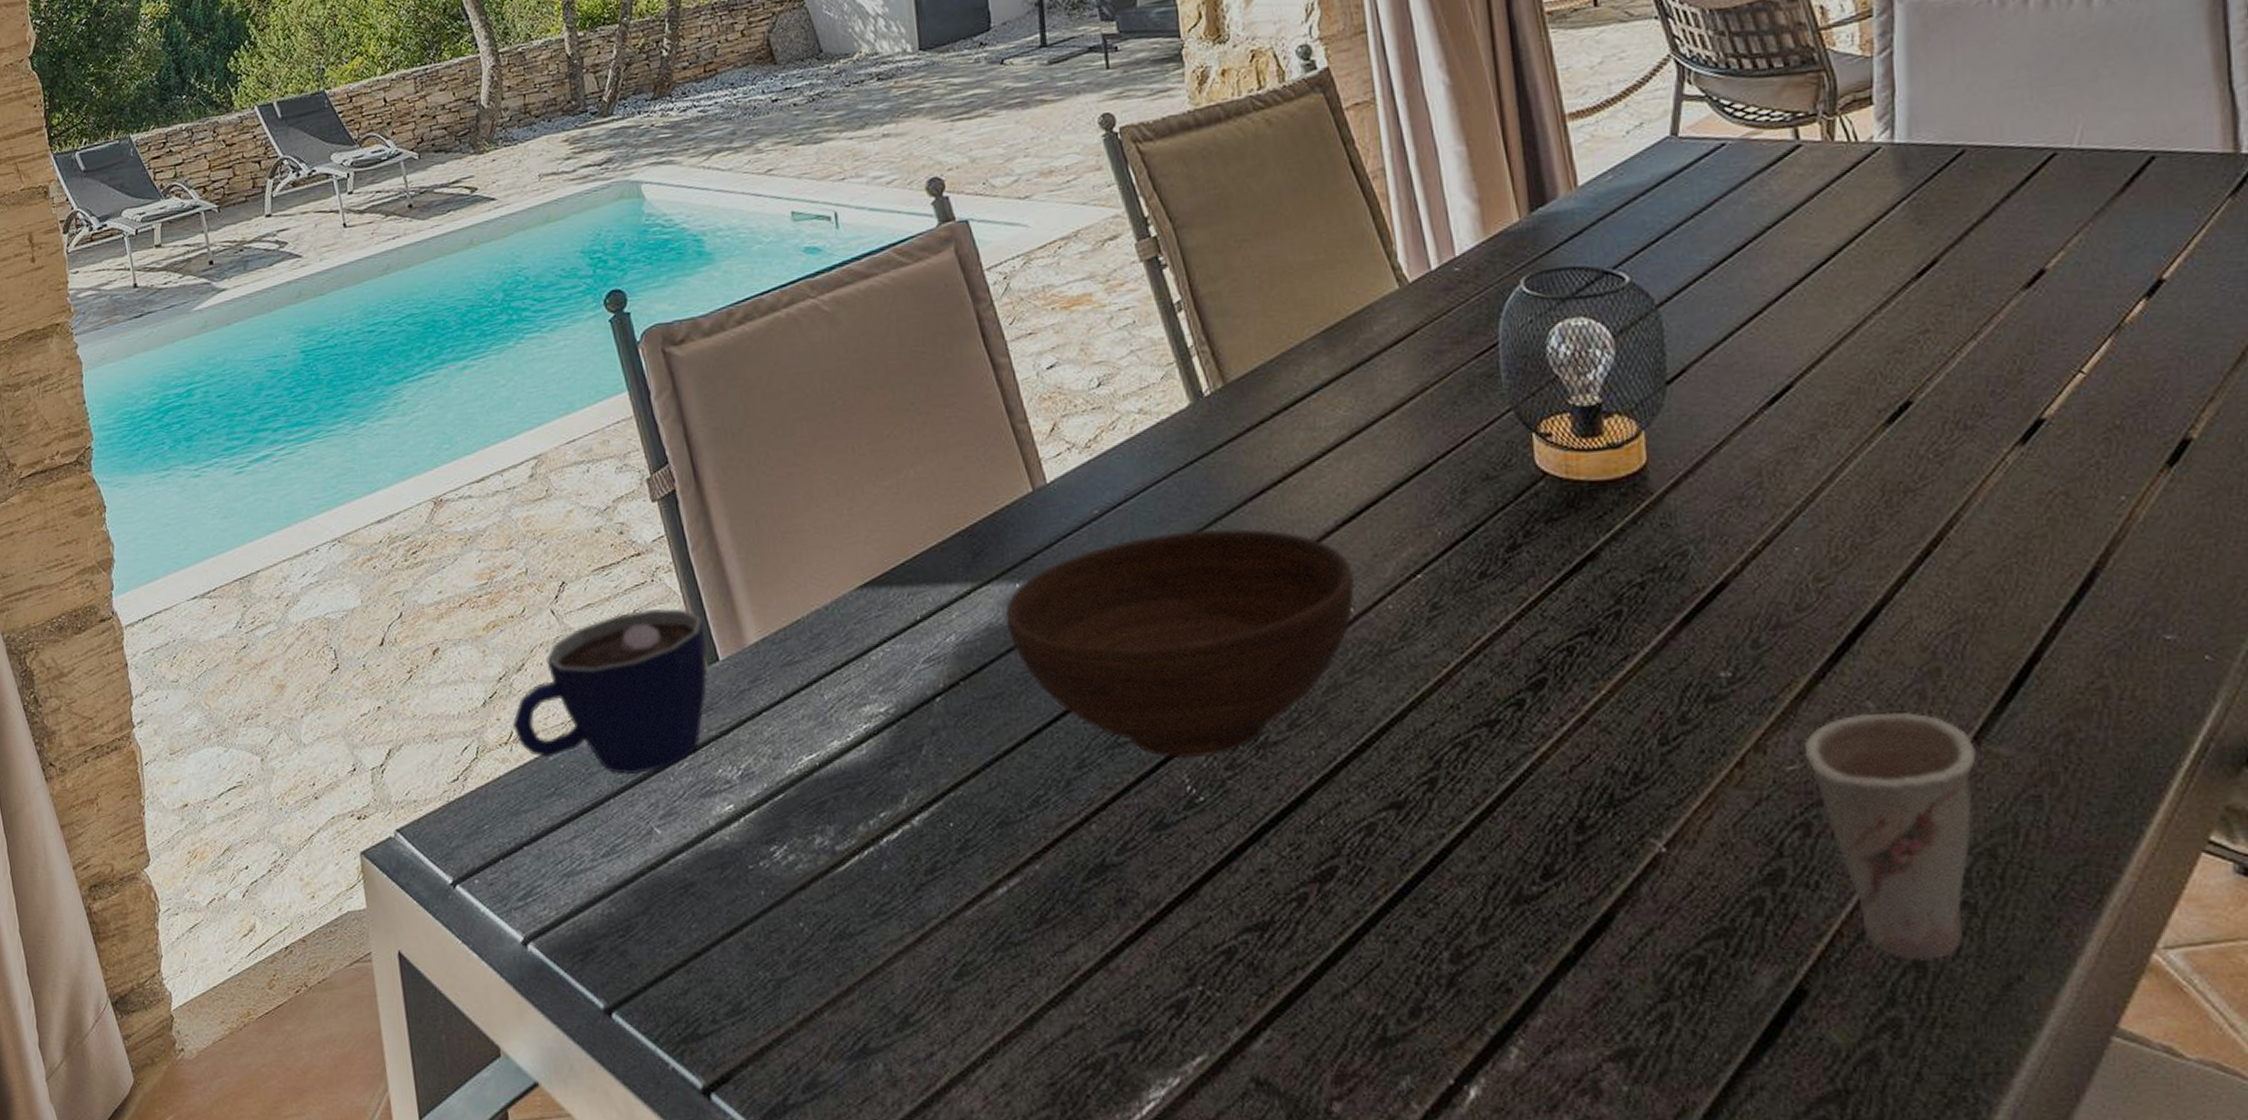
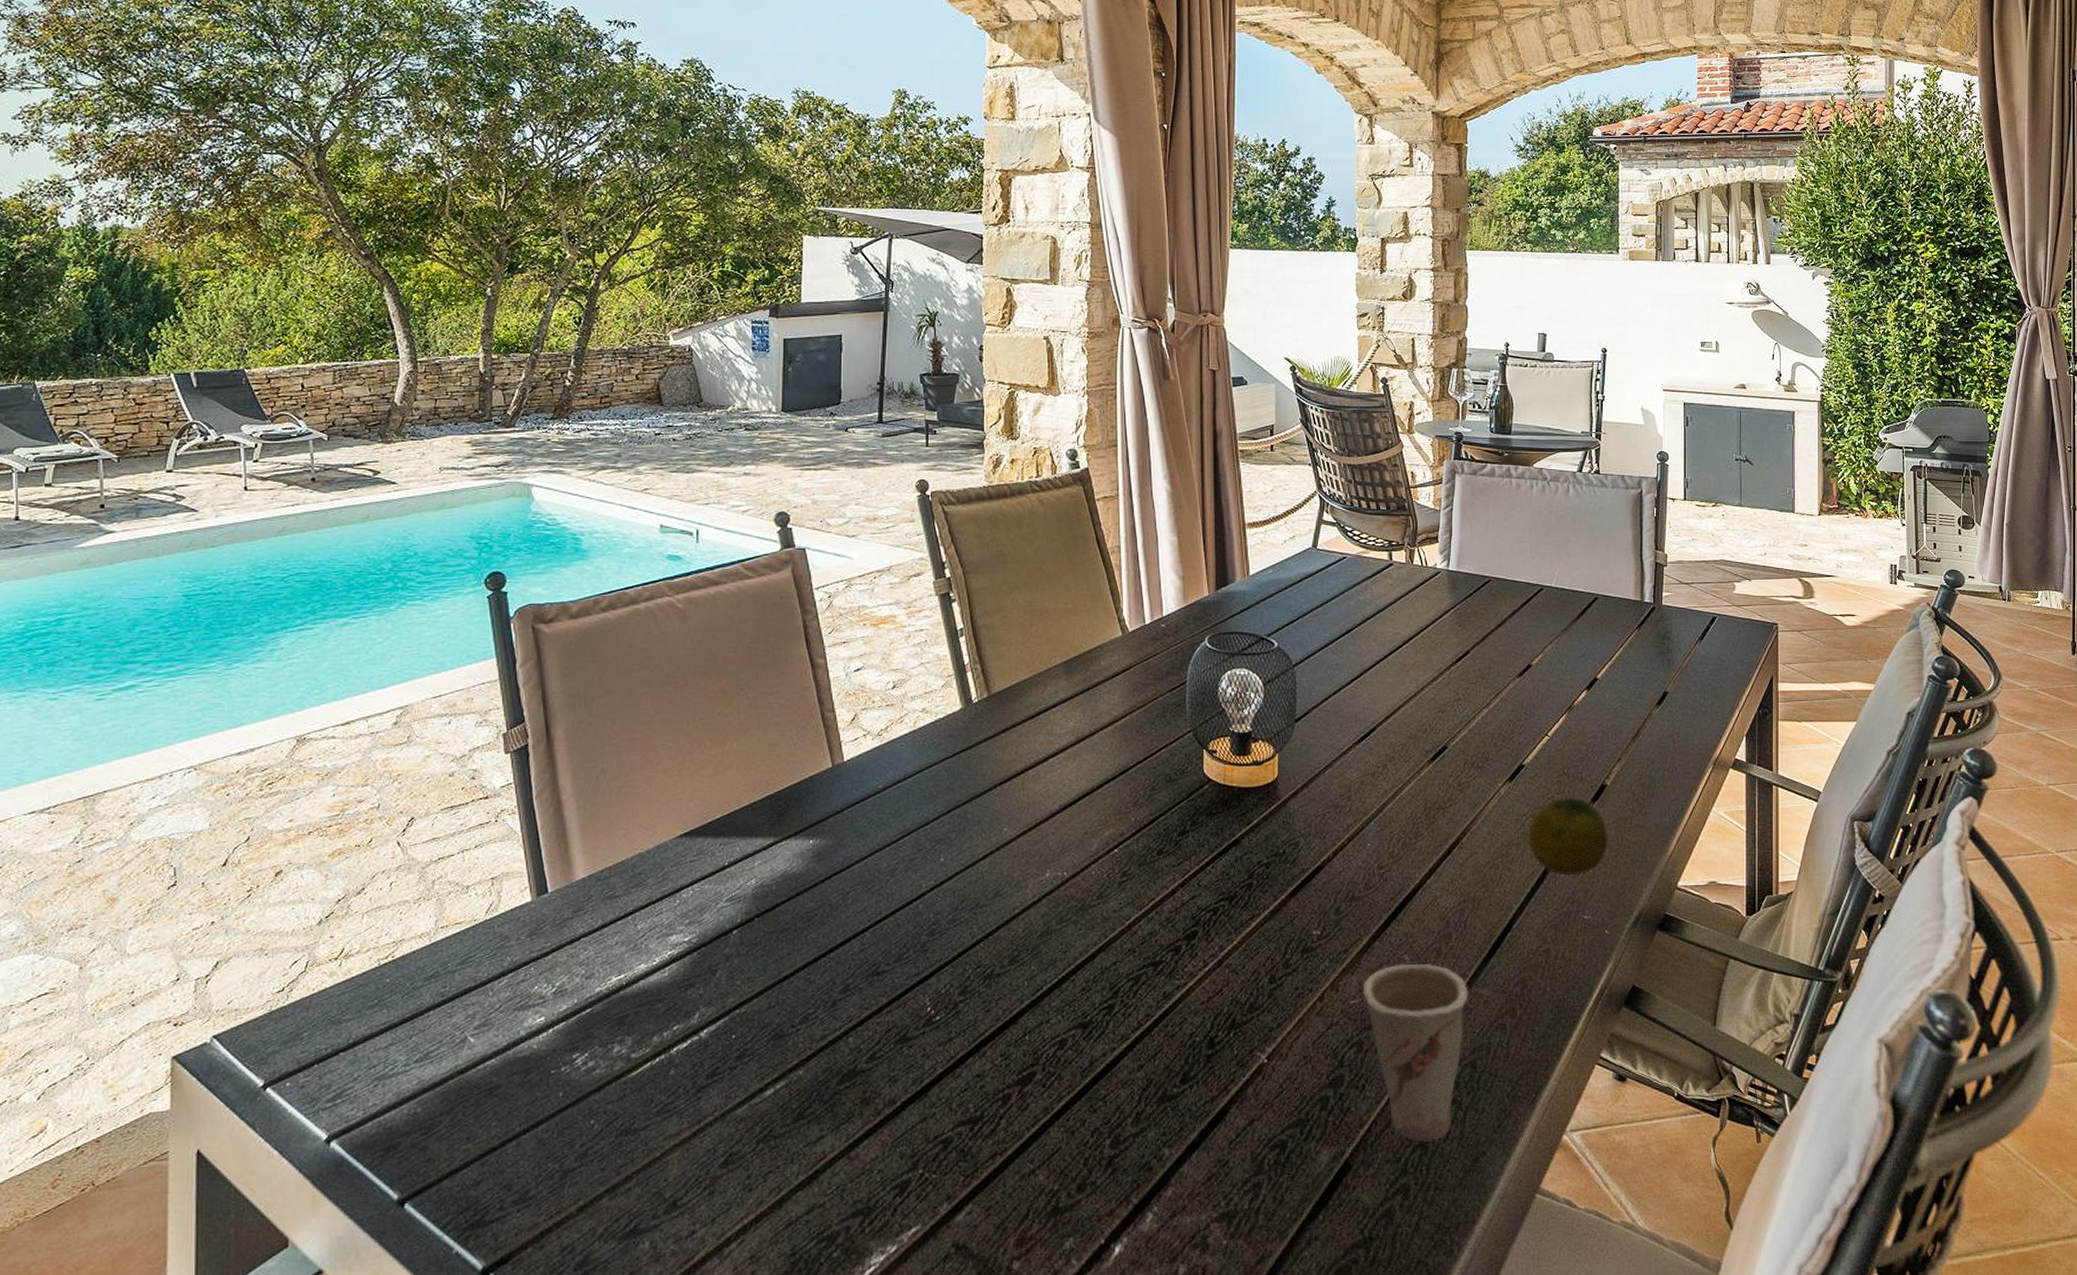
cup: present [512,608,708,775] -> none [344,845,538,990]
bowl: present [1005,529,1355,759] -> none [798,806,1070,986]
fruit: none [2057,461,2201,577] -> present [1527,797,1608,876]

